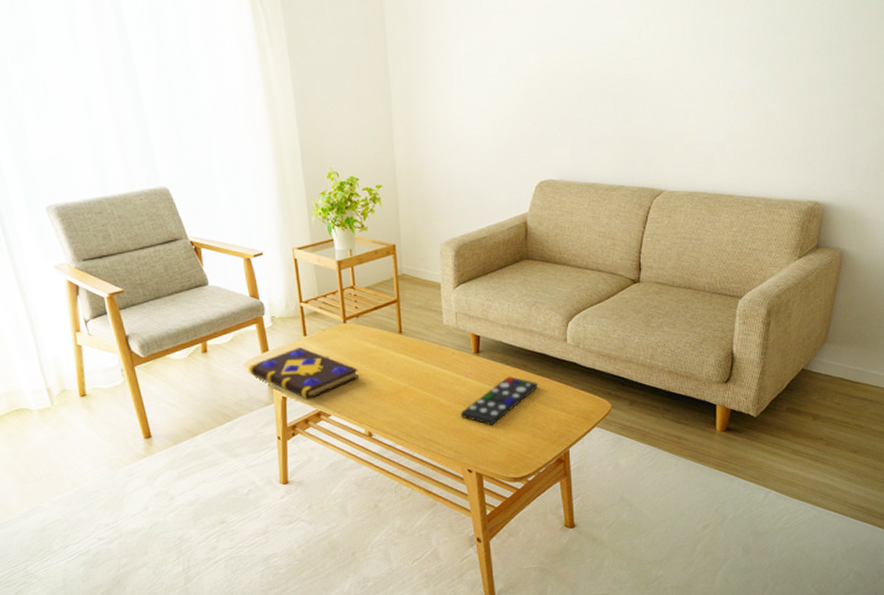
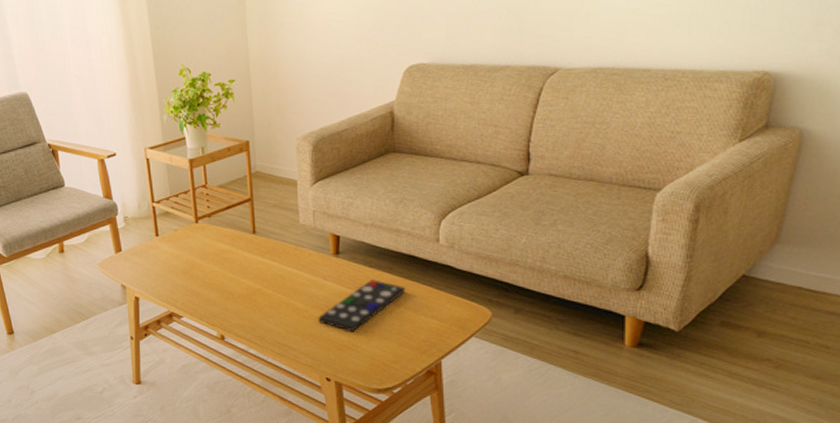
book: present [249,347,358,400] -> none [103,248,210,300]

